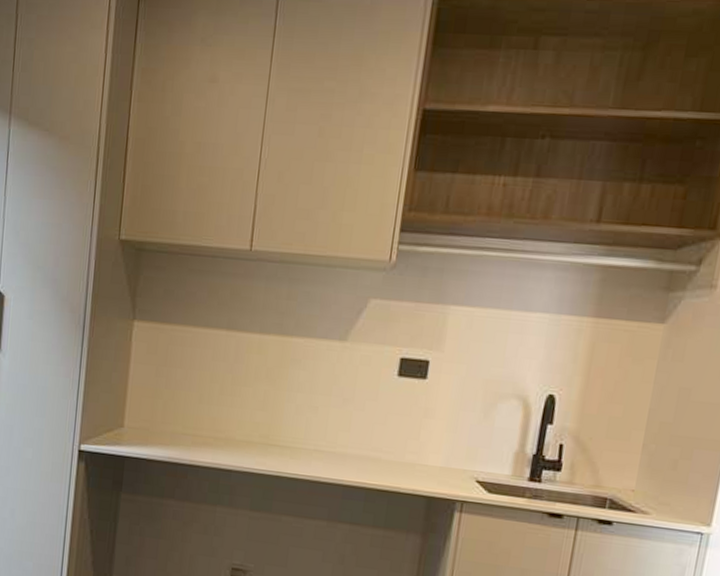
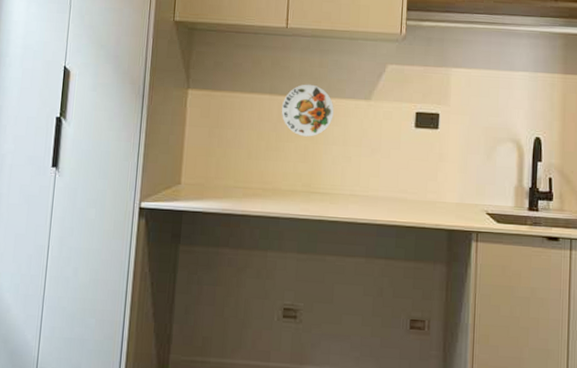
decorative plate: none [239,319,302,382] -> present [281,84,334,137]

